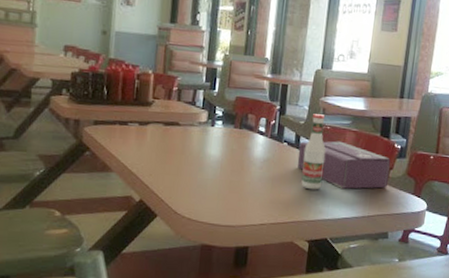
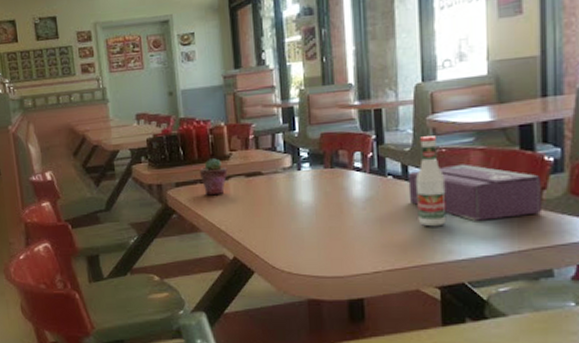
potted succulent: none [120,102,148,139] -> present [200,158,228,196]

